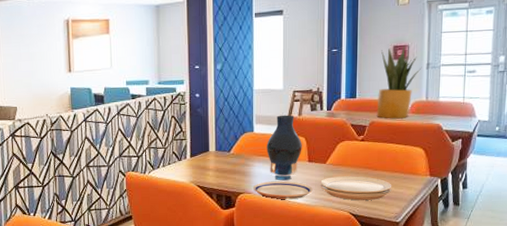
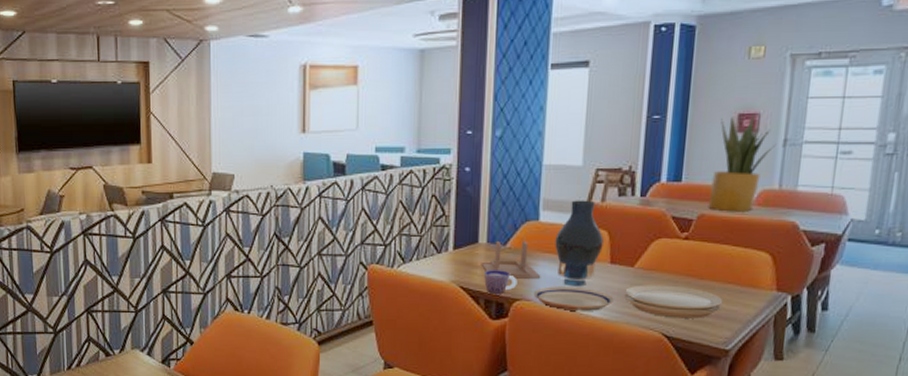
napkin holder: none [212,147,258,177] -> present [481,240,541,279]
cup: none [215,171,240,190] -> present [484,270,518,294]

